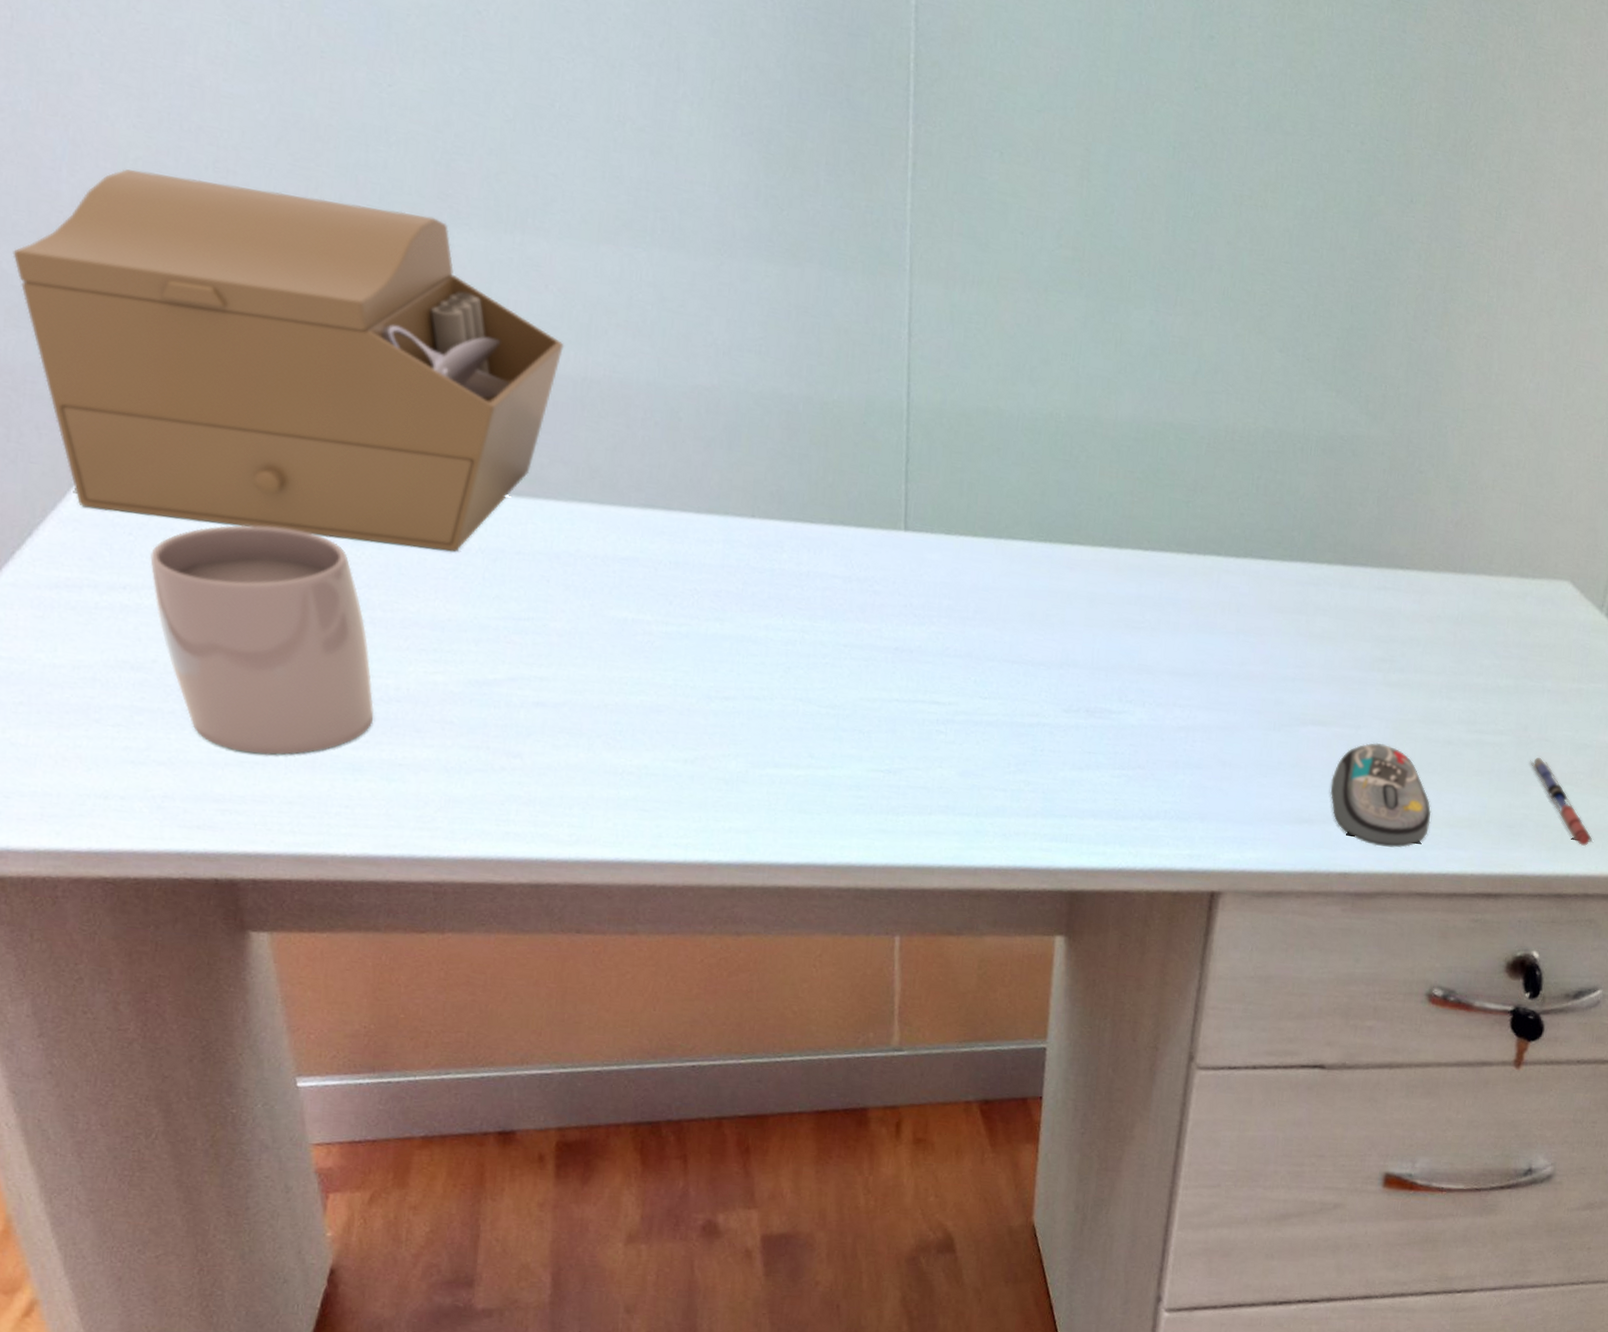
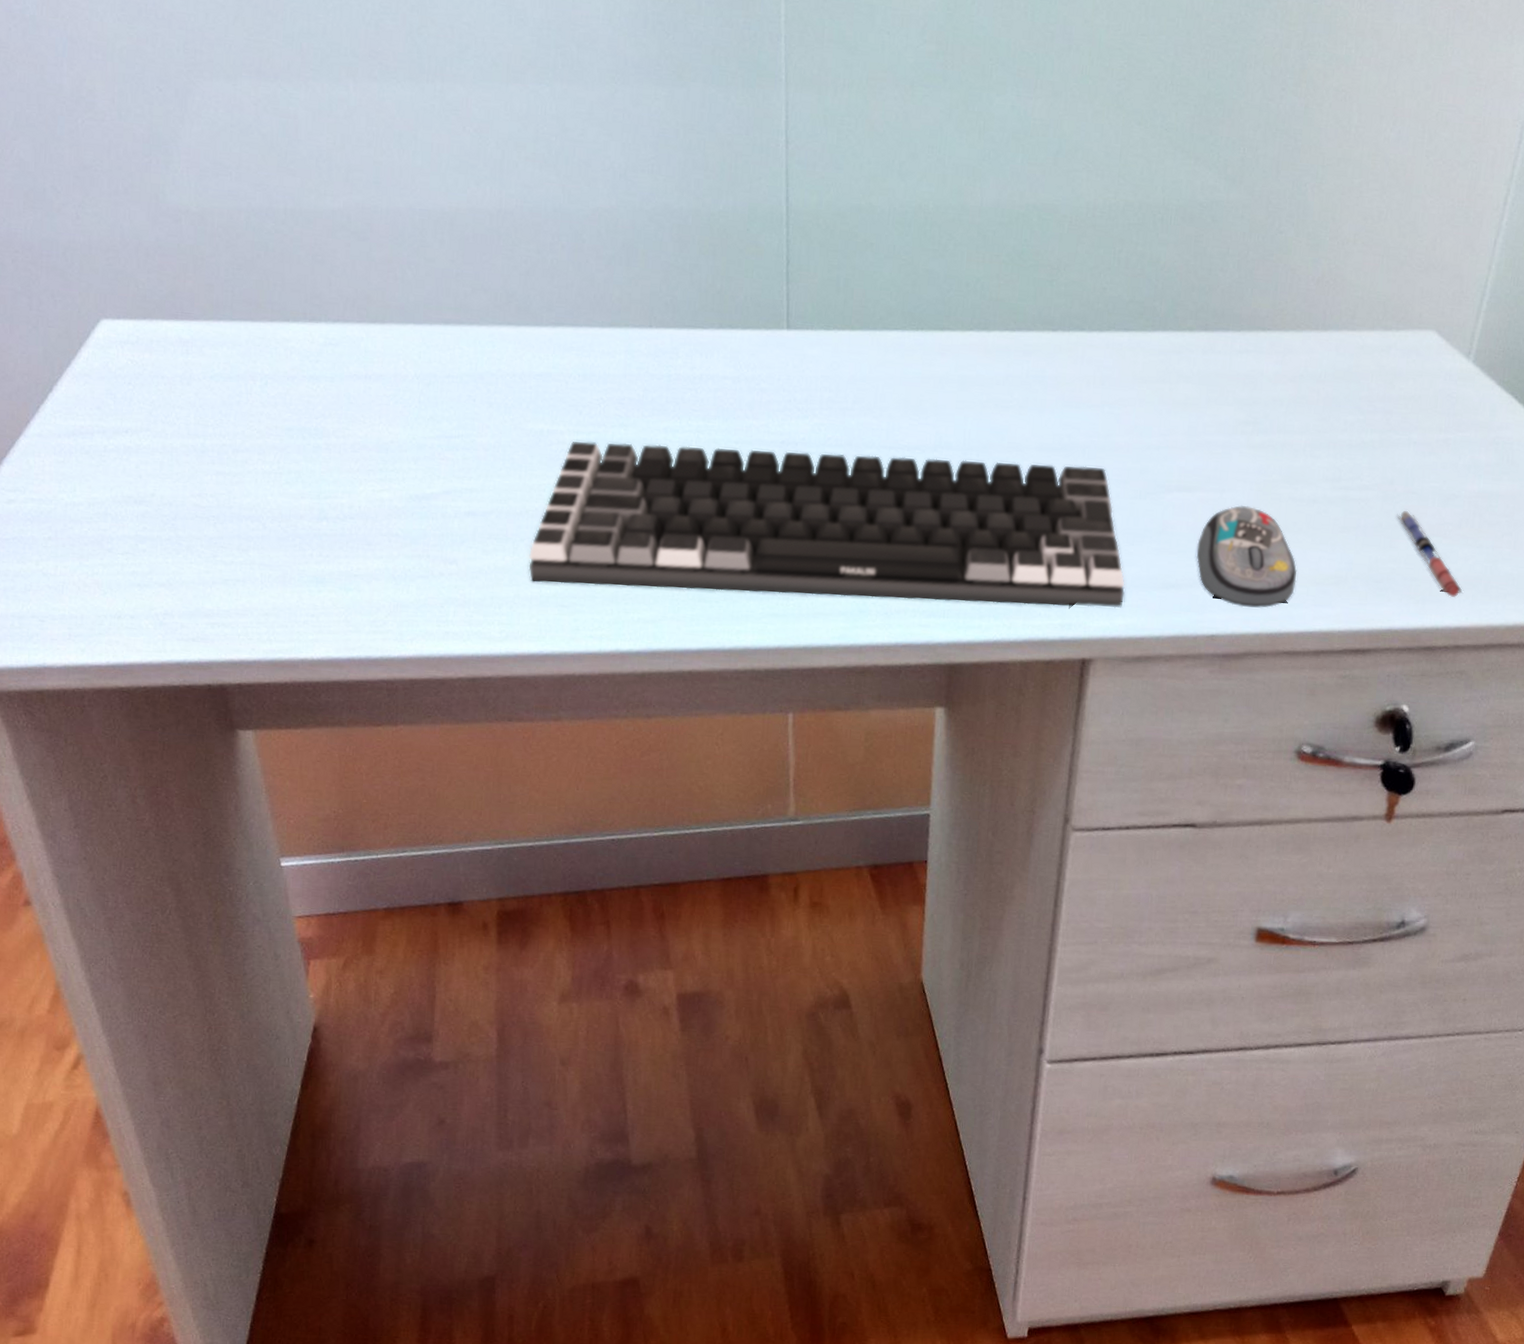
sewing box: present [12,169,564,552] -> none [27,58,481,380]
mug: present [150,525,374,755] -> none [146,368,332,573]
computer keyboard: none [605,633,1257,841] -> present [528,441,1125,608]

